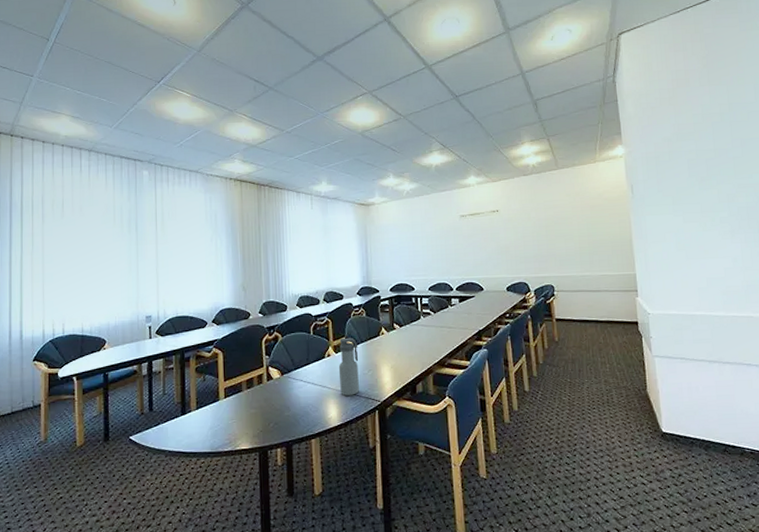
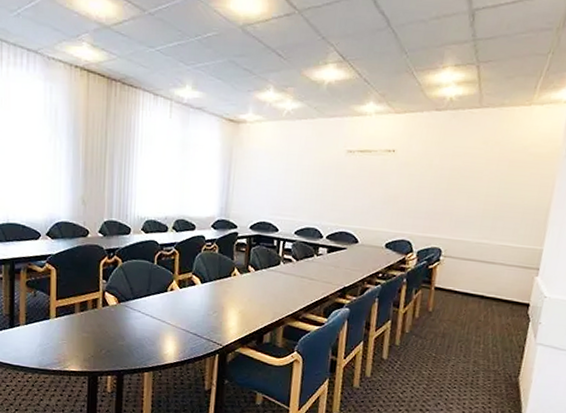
water bottle: present [338,337,359,396] -> none [180,273,206,335]

